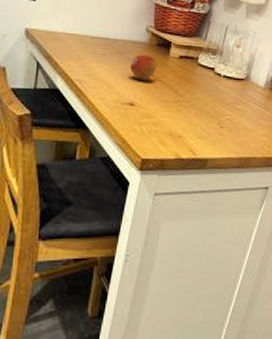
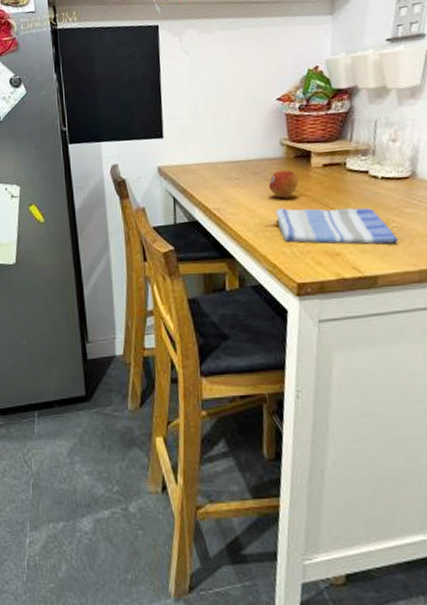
dish towel: none [132,89,228,133] -> present [274,208,399,245]

